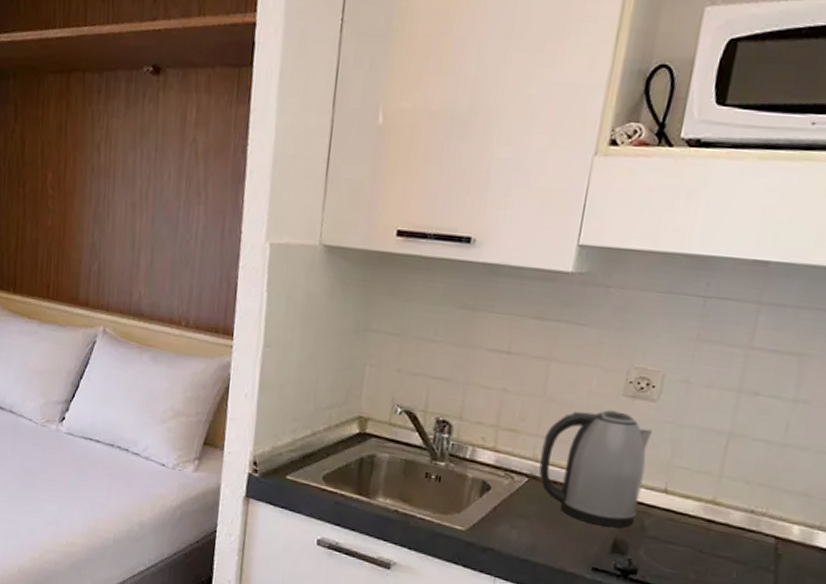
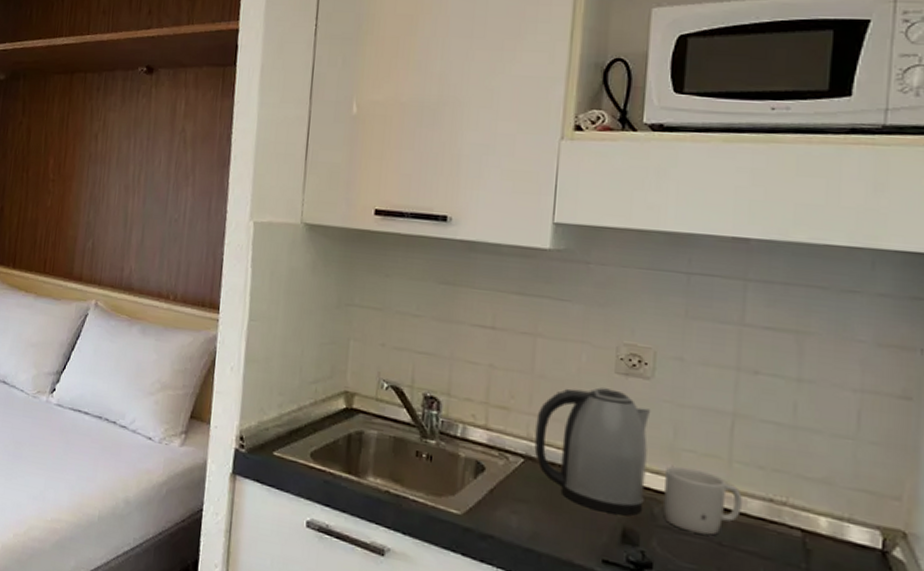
mug: none [652,482,727,544] -> present [663,466,742,536]

